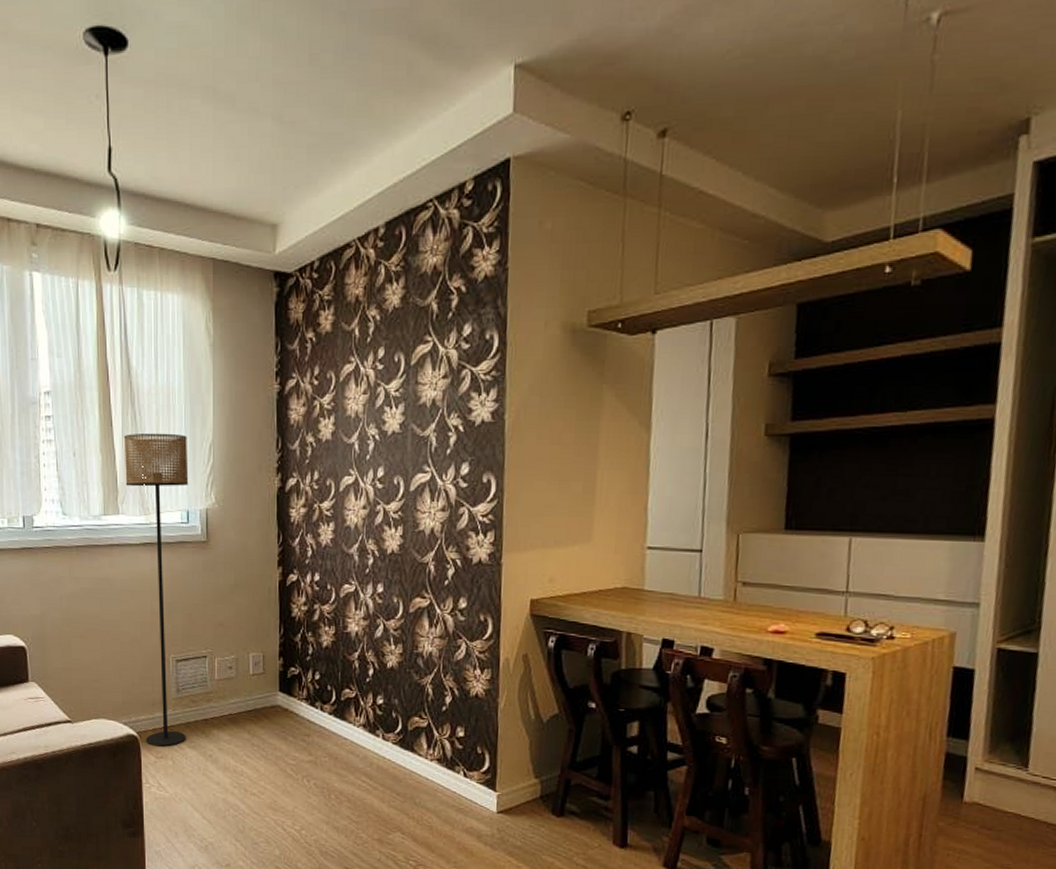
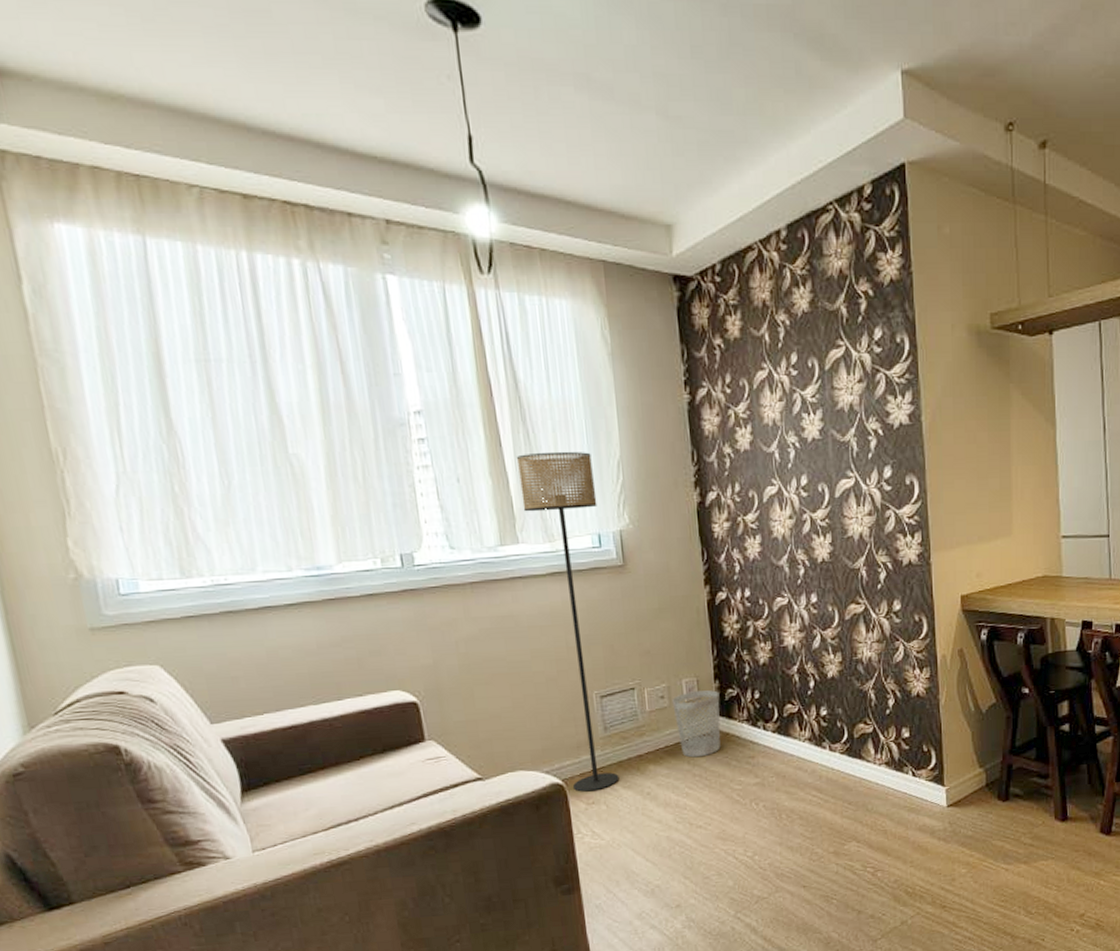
wastebasket: none [239,665,283,729] -> present [672,690,721,758]

